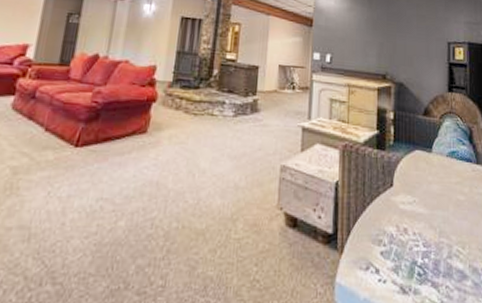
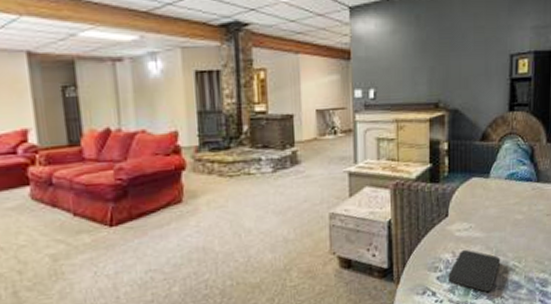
smartphone: none [391,224,445,279] -> present [447,249,501,293]

